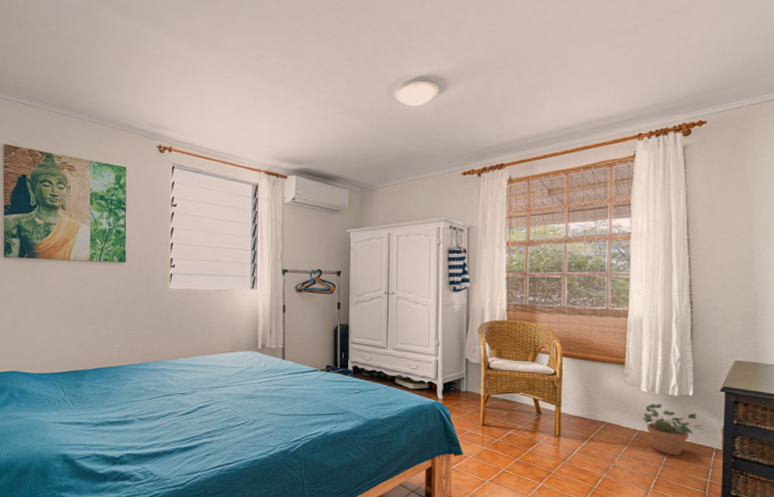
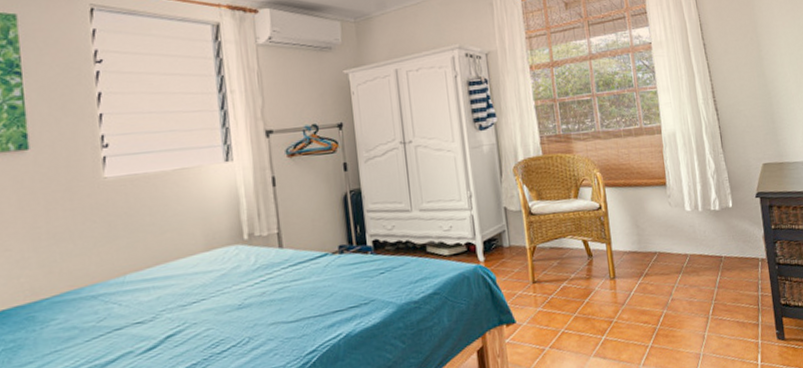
potted plant: present [641,403,705,456] -> none [690,220,748,275]

